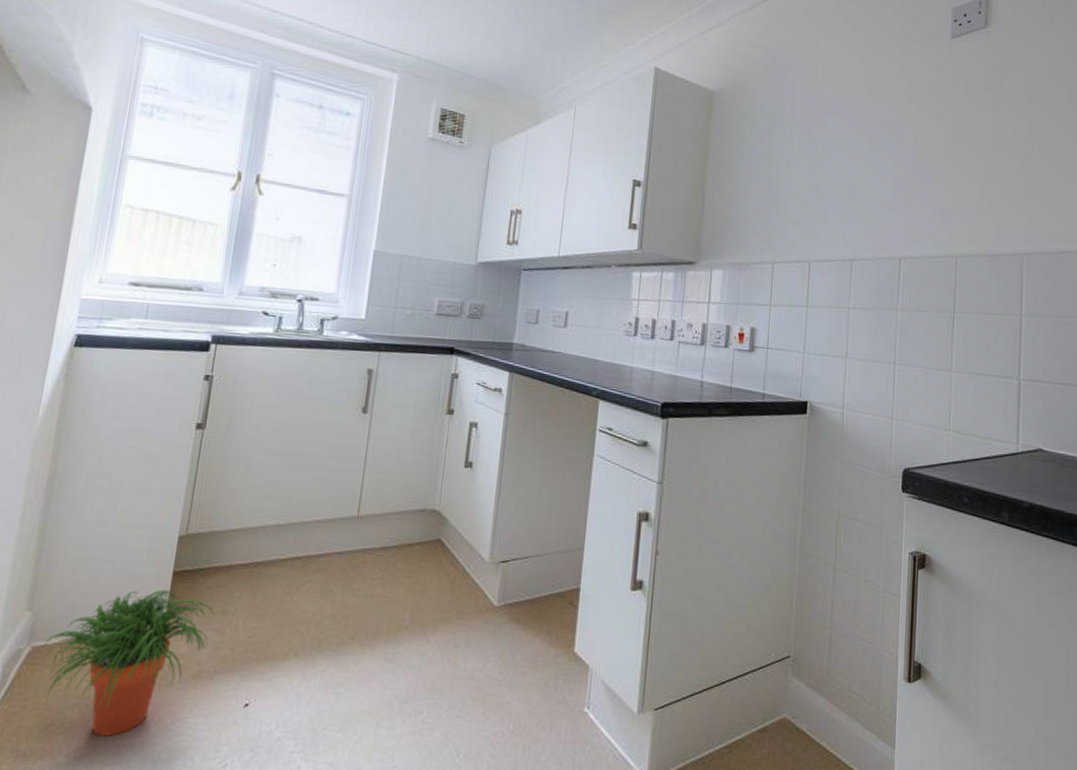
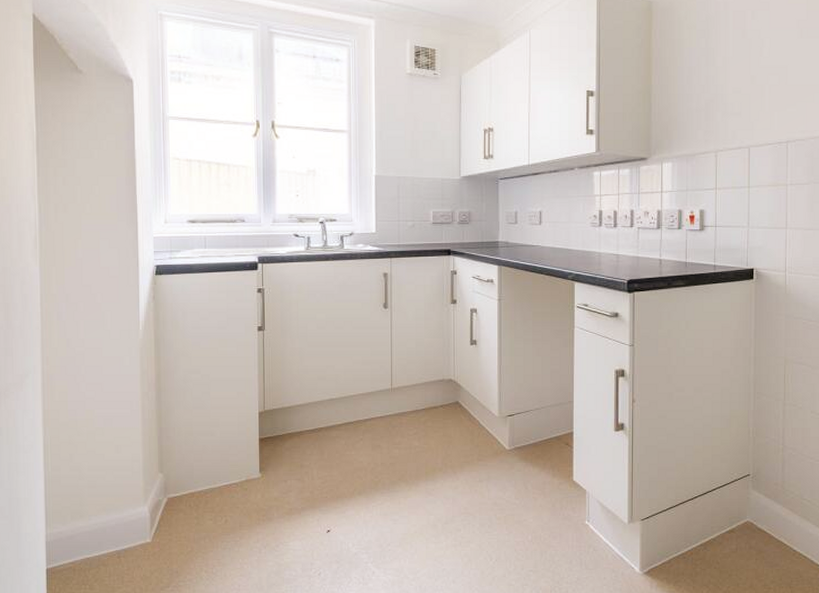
potted plant: present [43,589,215,736] -> none [175,452,295,557]

